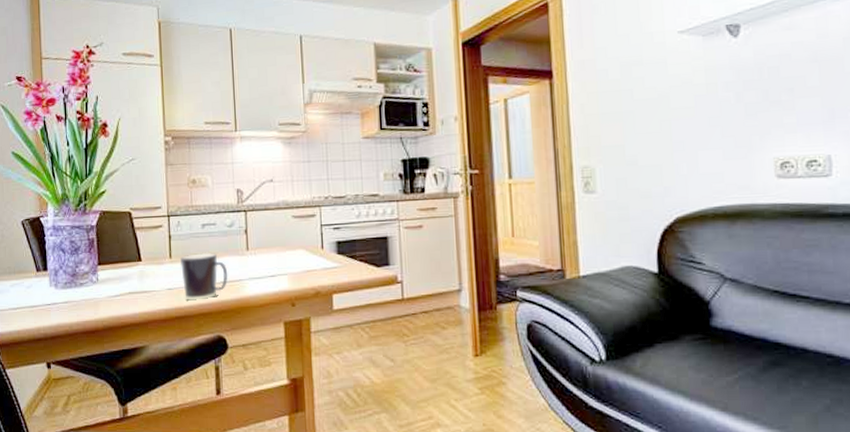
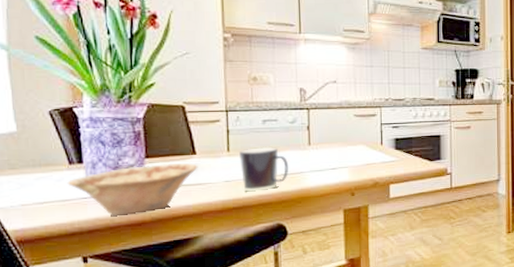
dish: none [35,269,144,324] -> present [67,162,198,217]

